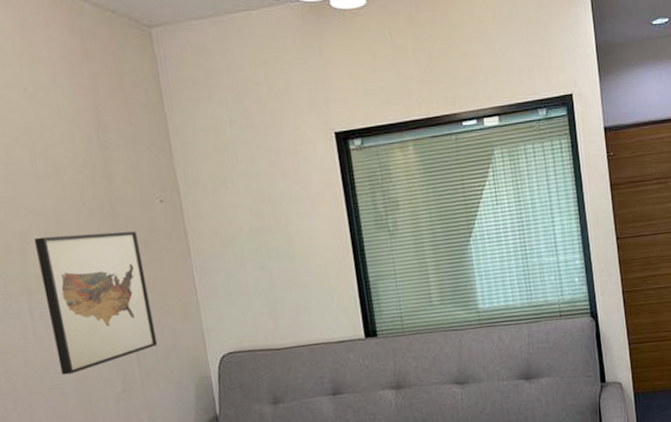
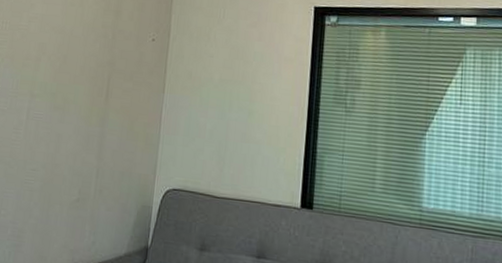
wall art: present [33,231,158,375] -> none [34,50,127,174]

